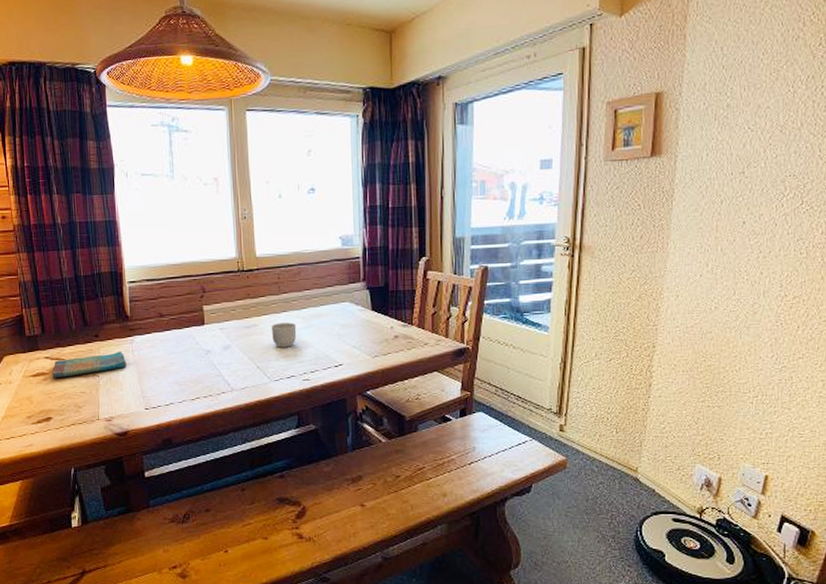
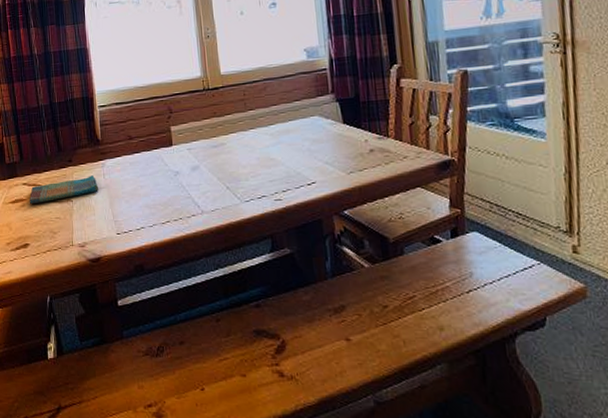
mug: present [271,322,297,347] -> none [239,140,266,166]

